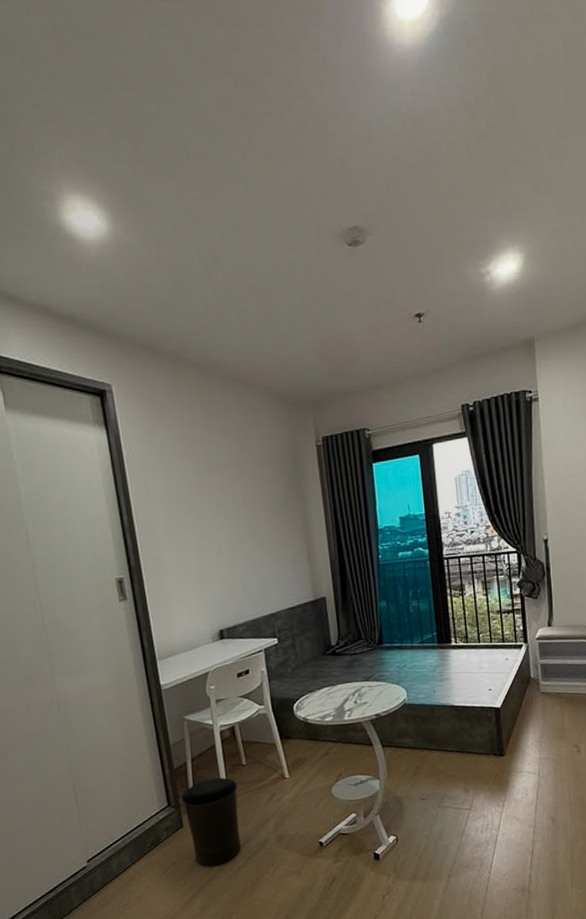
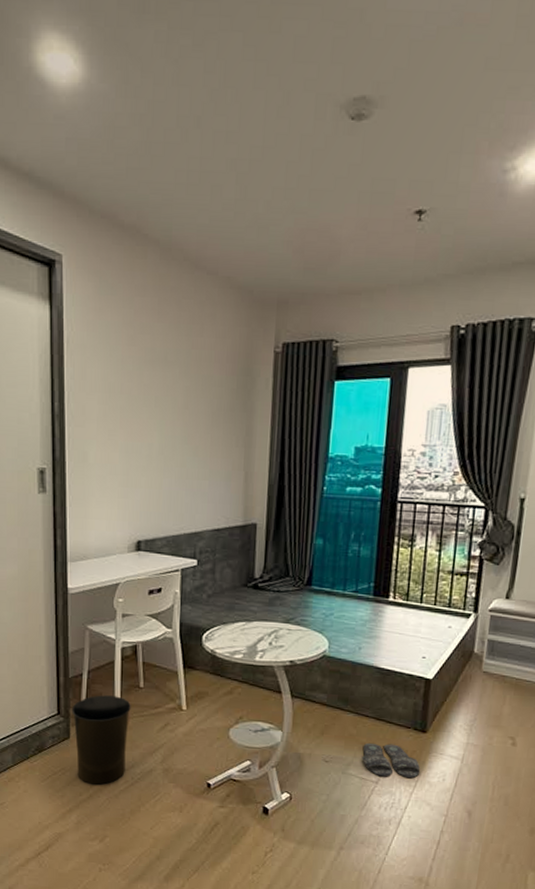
slippers: none [452,771,506,804] -> present [362,742,420,779]

